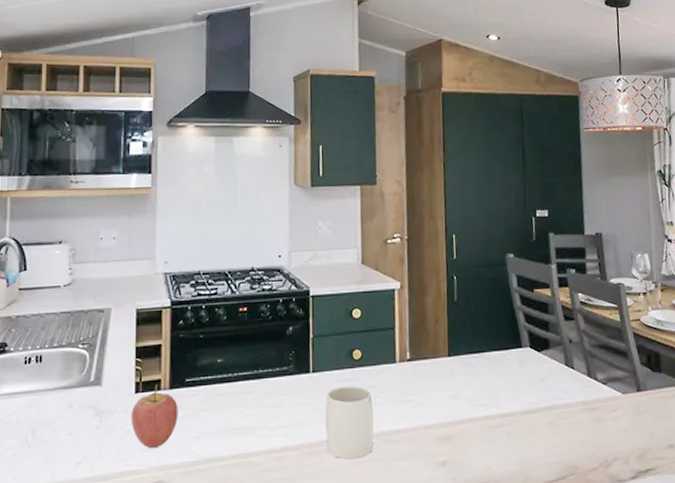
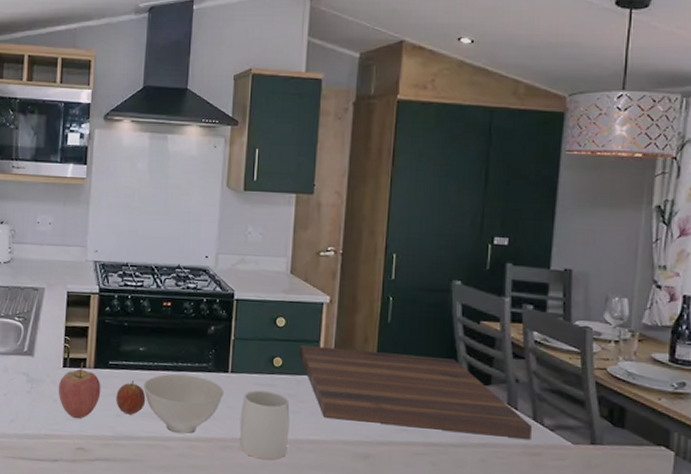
fruit: none [195,396,227,435] -> present [116,381,146,415]
bowl: none [224,381,308,447] -> present [144,373,225,434]
cutting board: none [376,328,589,404] -> present [299,344,533,439]

